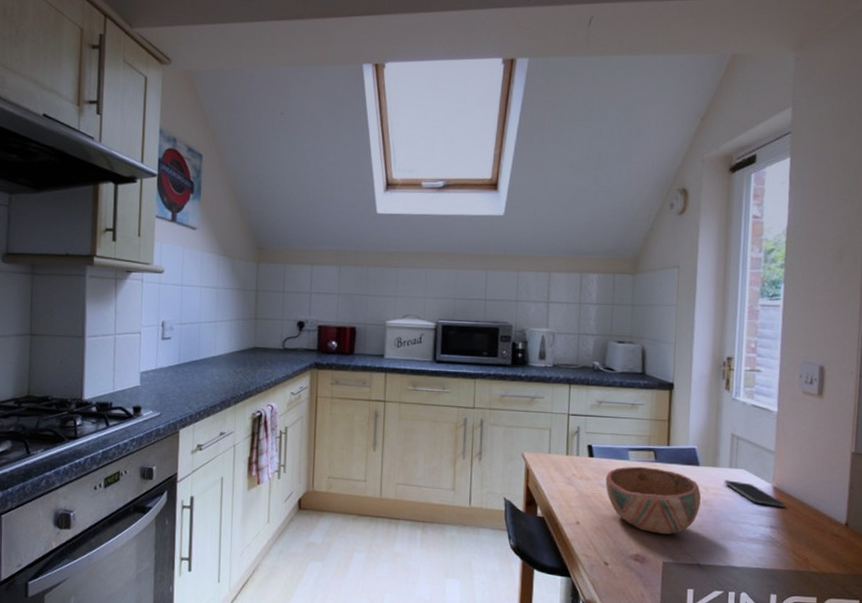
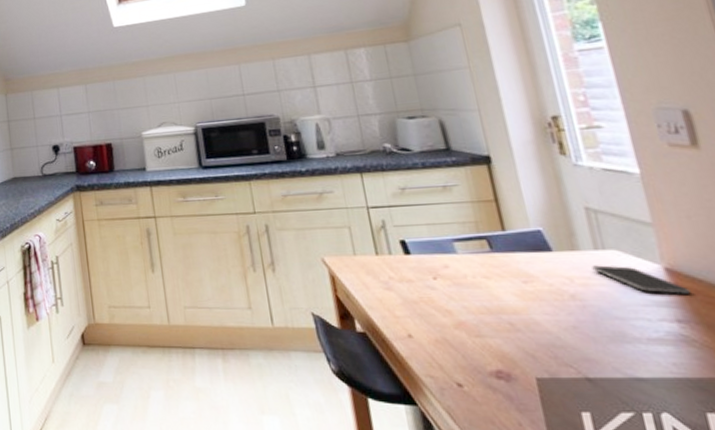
bowl: present [605,466,701,534] -> none [432,259,569,342]

